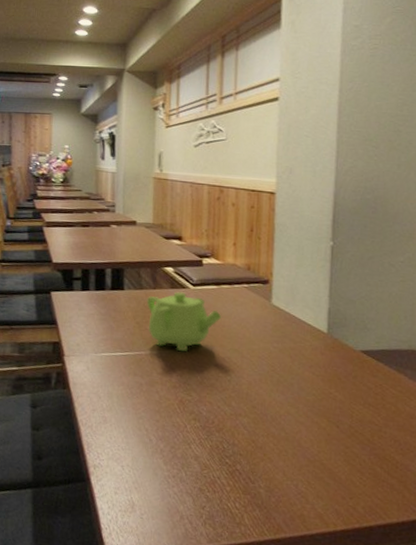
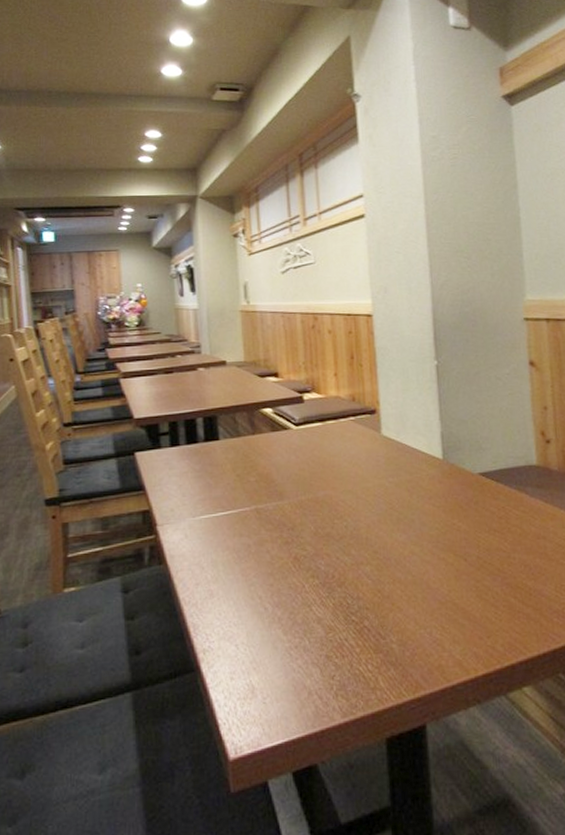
teapot: present [146,291,221,352] -> none [245,434,329,502]

